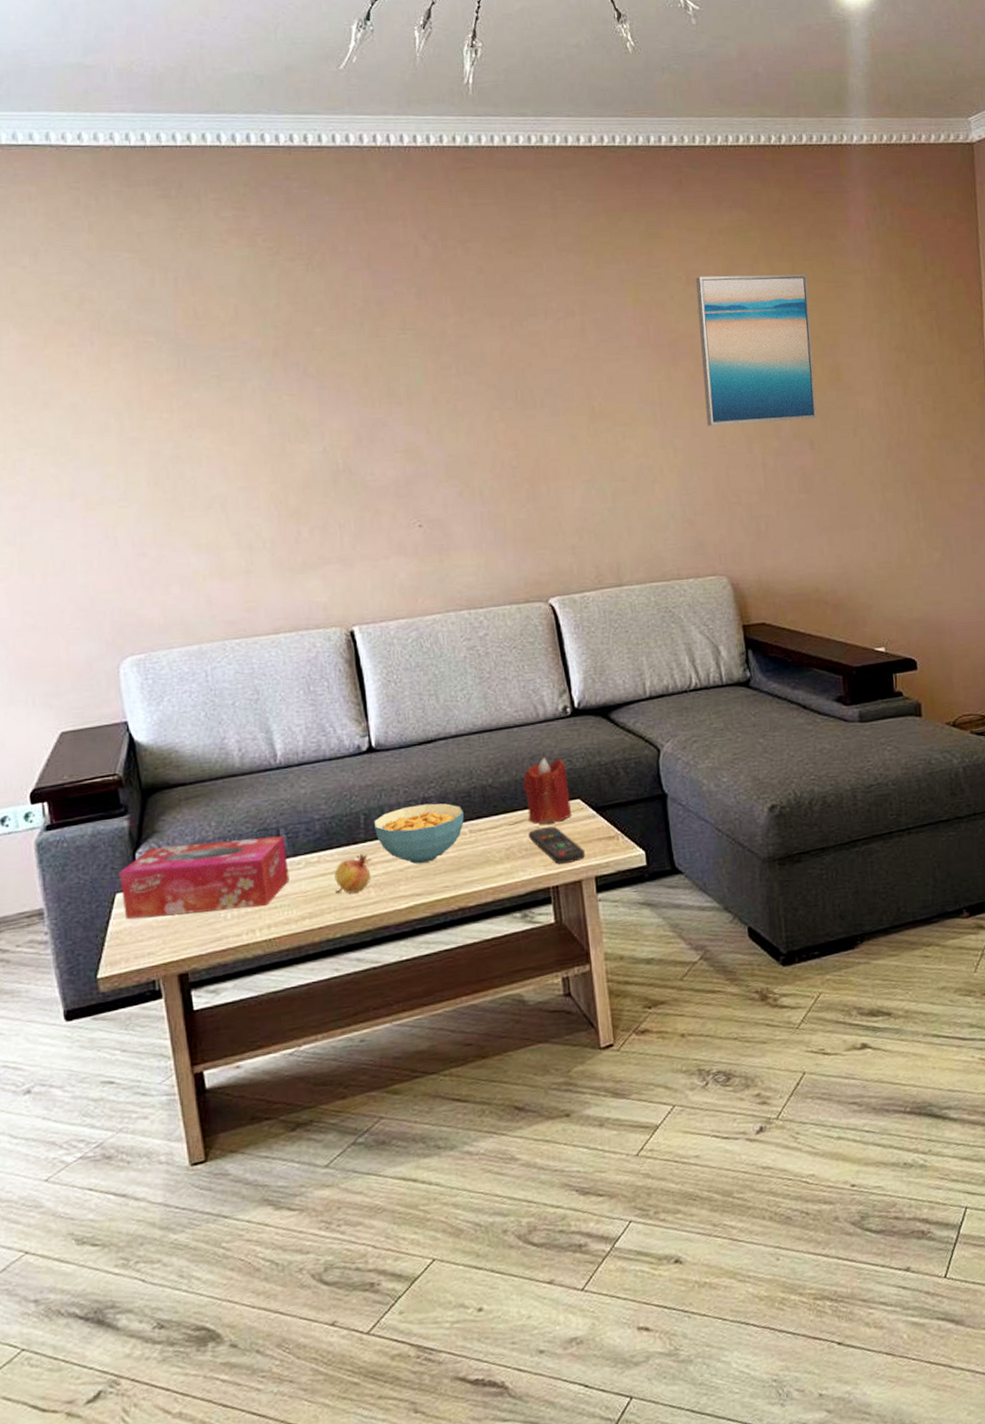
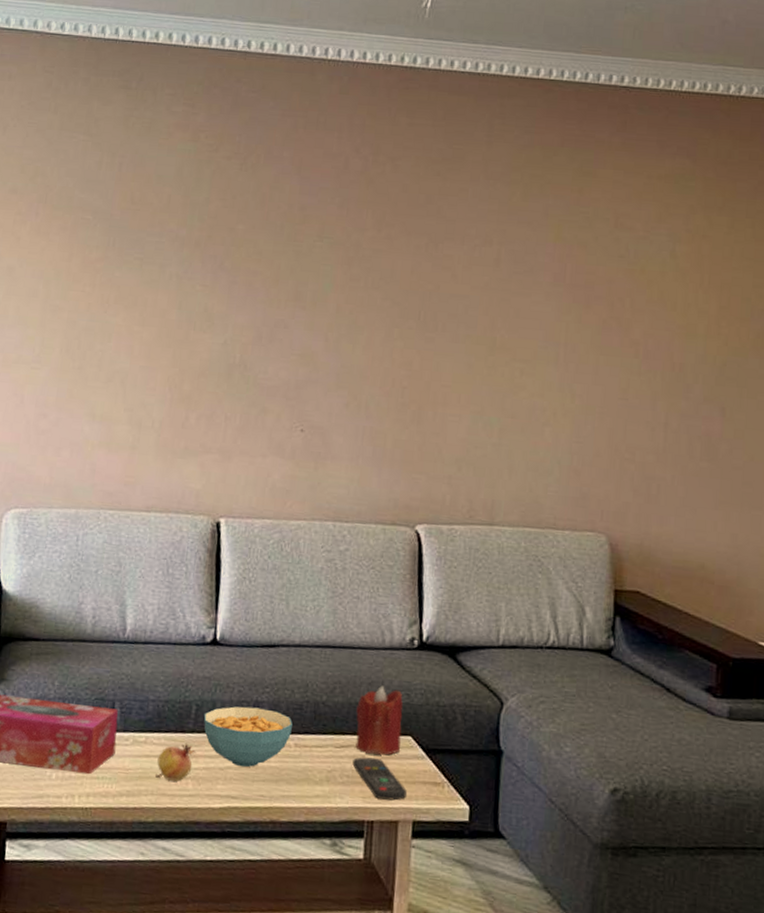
wall art: present [695,274,817,426] -> none [612,221,747,385]

